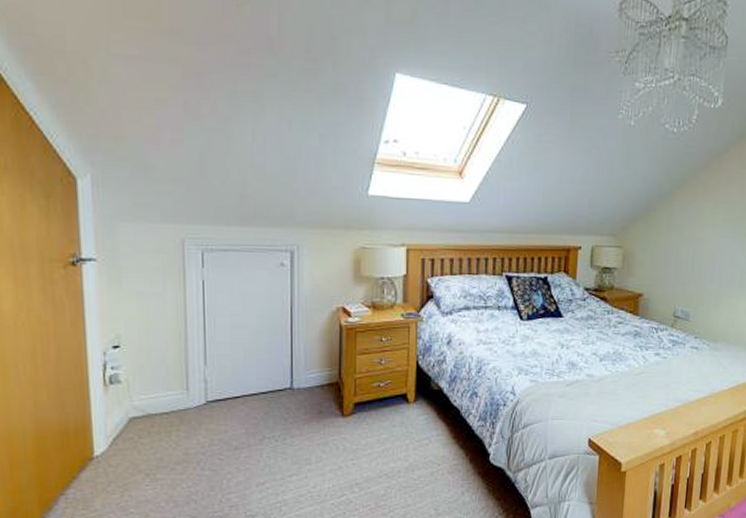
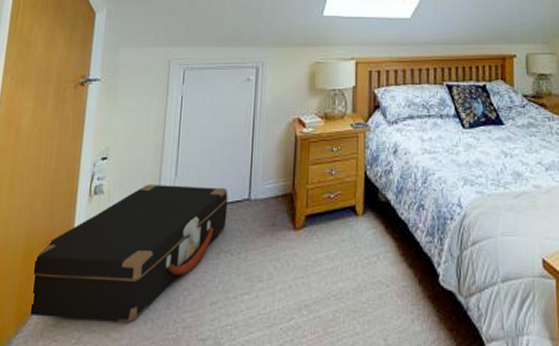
suitcase: none [51,374,268,504] -> present [31,184,228,322]

